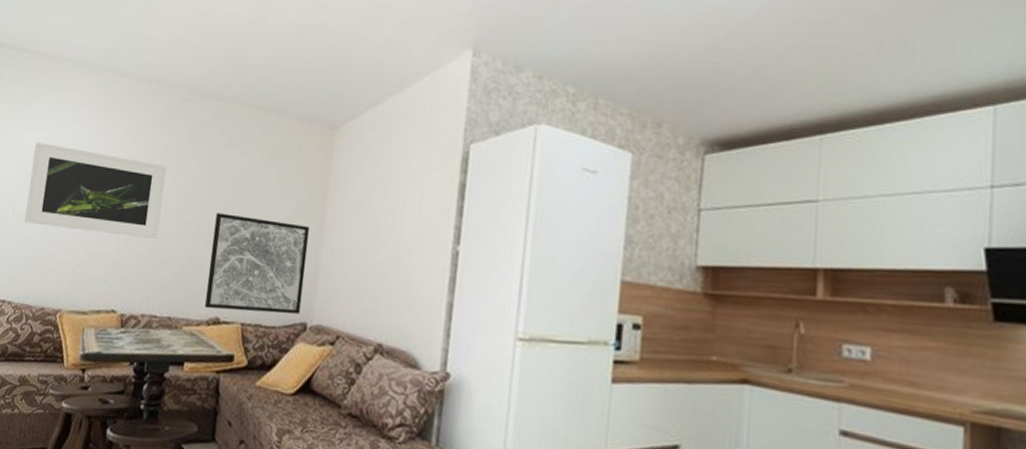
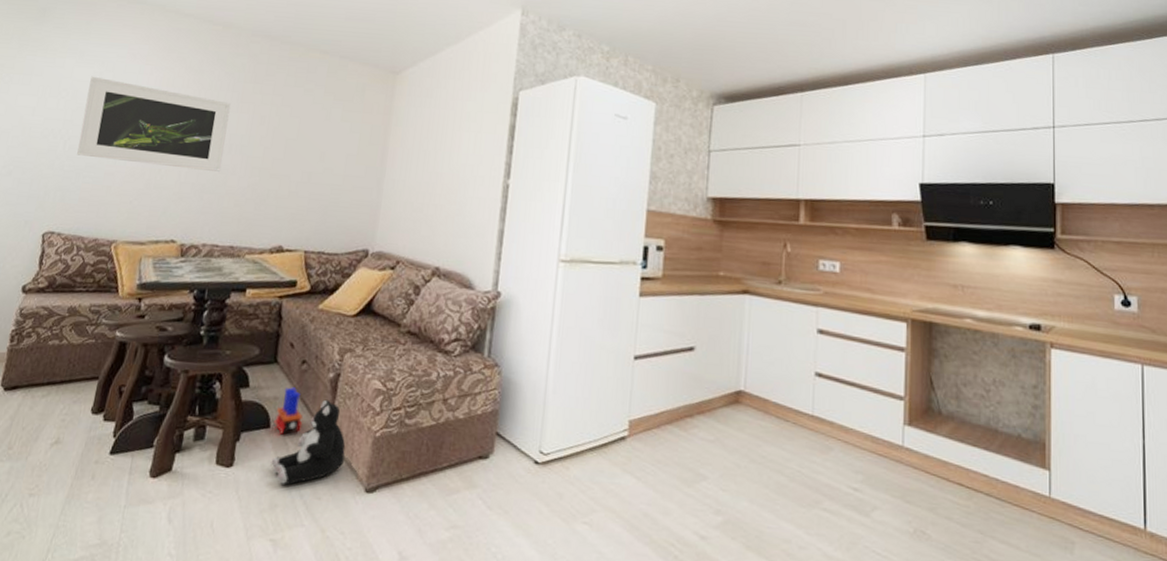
wall art: present [205,213,310,314] -> none [268,148,372,242]

